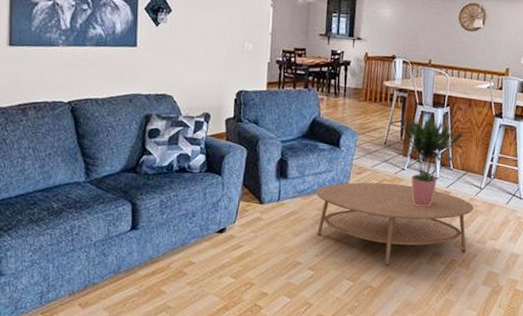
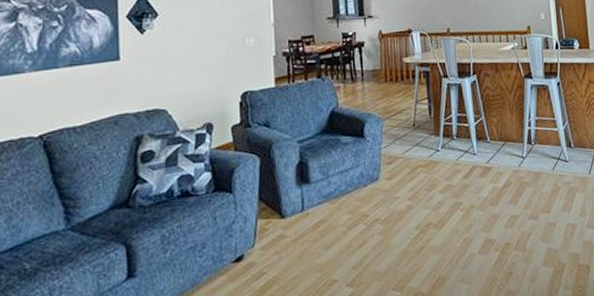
coffee table: present [316,182,474,265] -> none [345,167,519,264]
potted plant: present [402,116,465,207] -> none [431,87,497,190]

